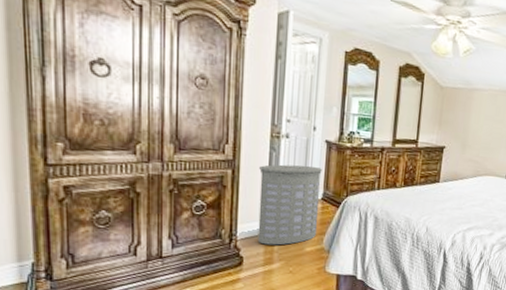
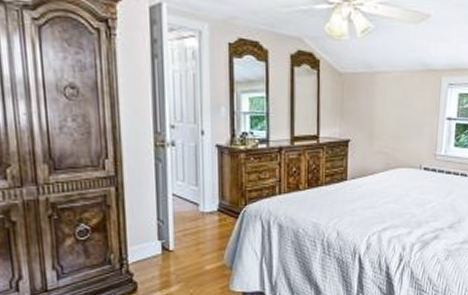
laundry hamper: present [257,164,322,245] -> none [145,174,215,267]

